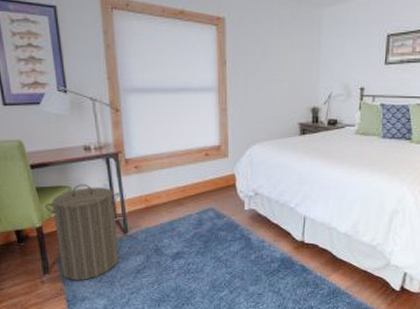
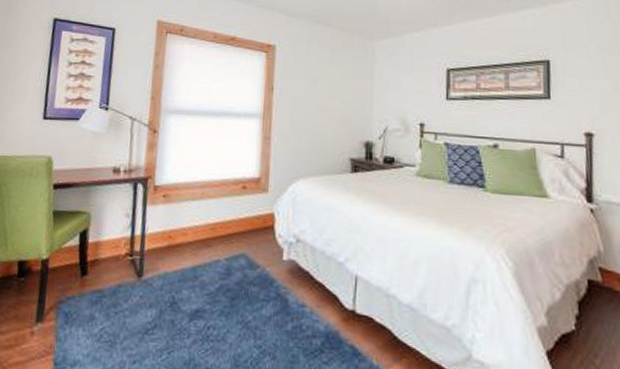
laundry hamper: present [45,184,121,280] -> none [57,211,143,337]

